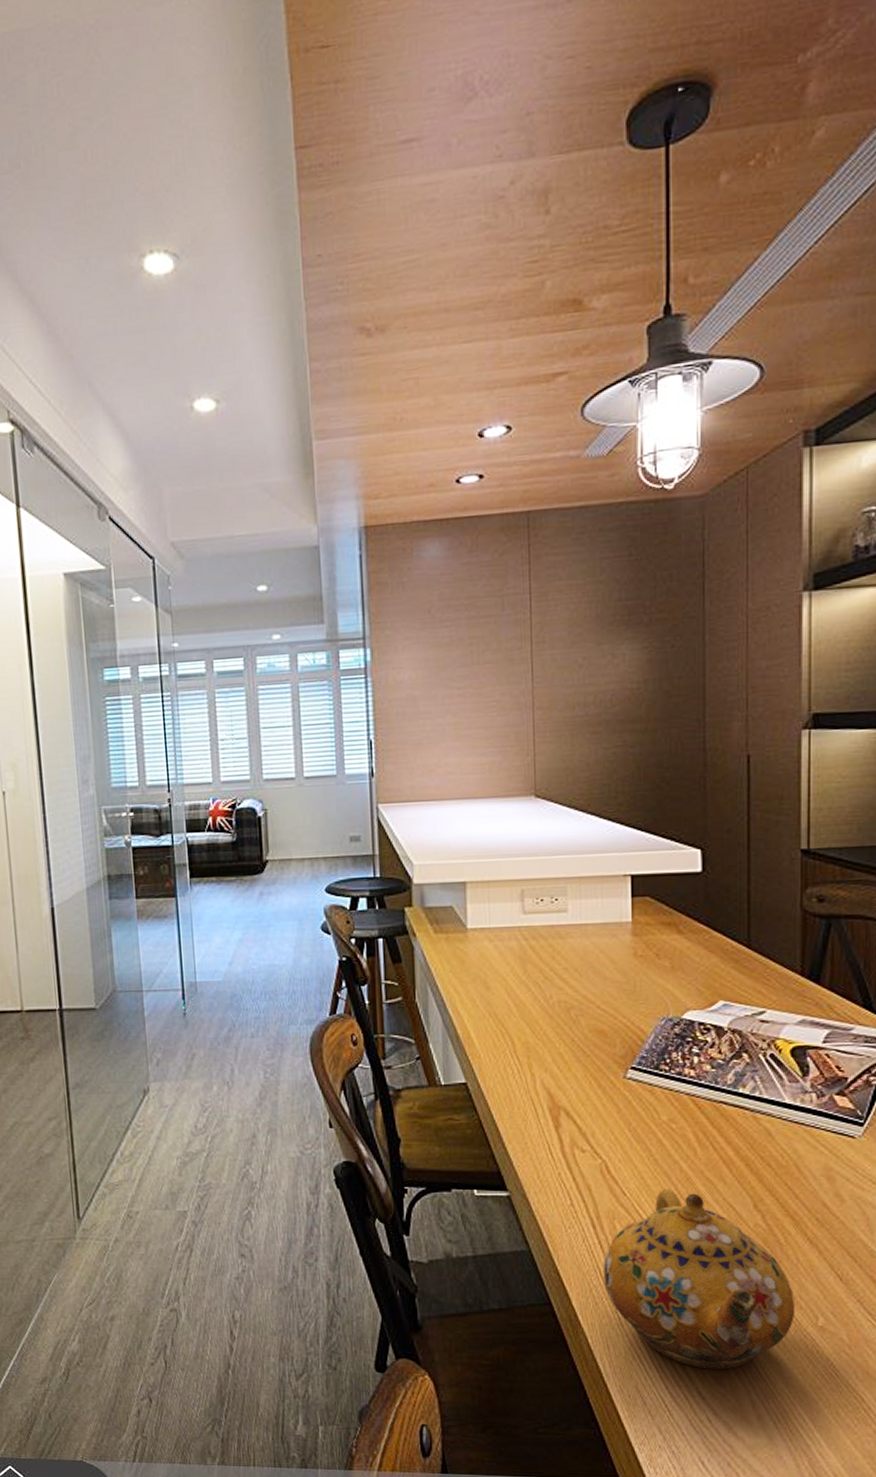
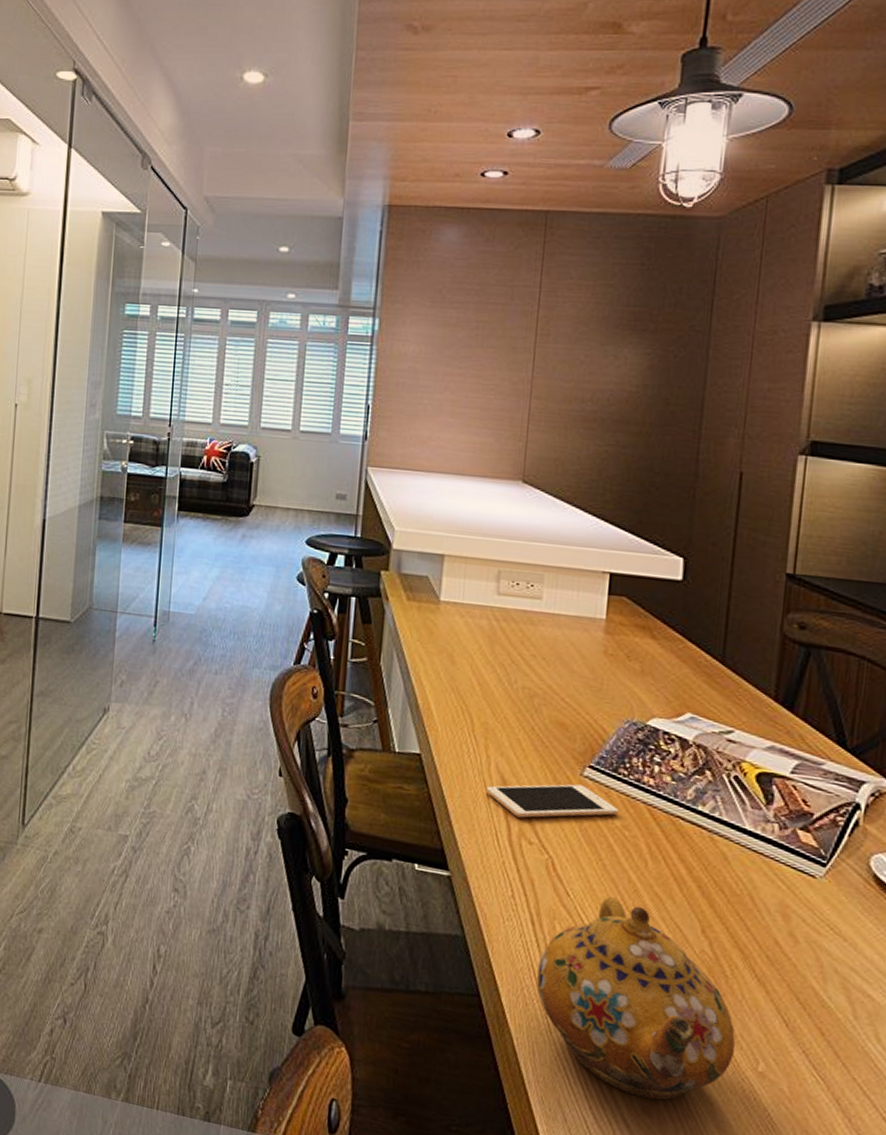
cell phone: none [535,1087,665,1128] -> present [486,784,619,818]

